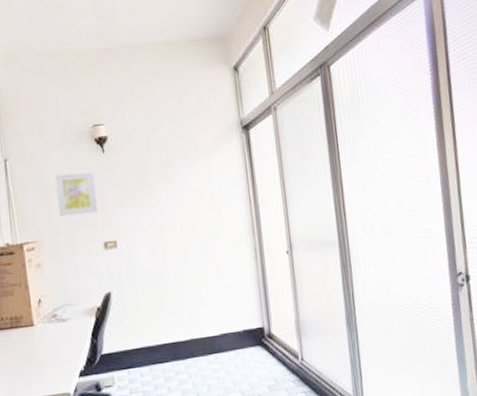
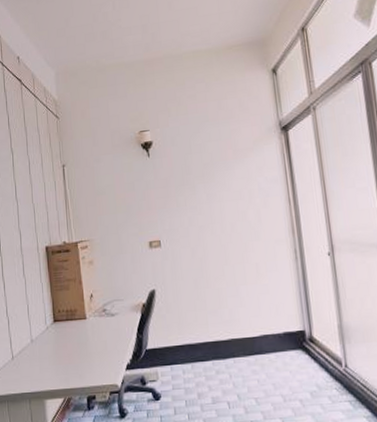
wall art: present [55,172,99,217] -> none [106,175,144,217]

